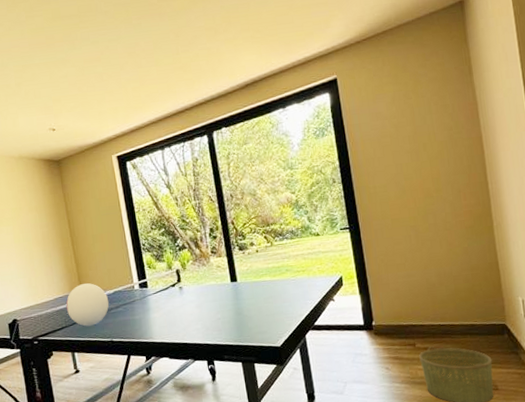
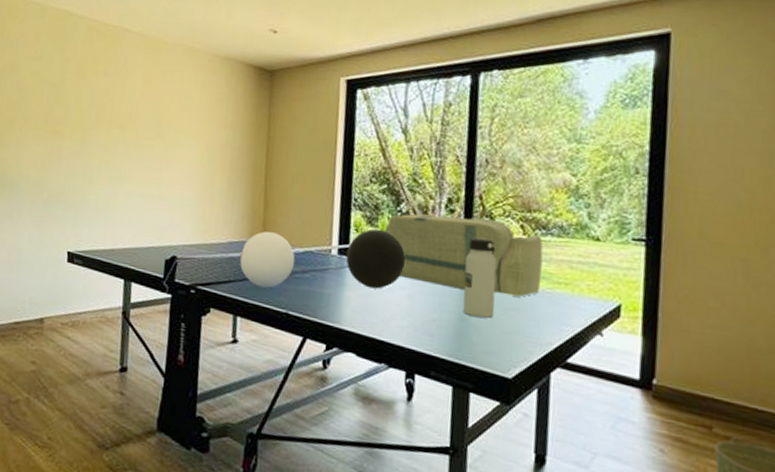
ball: none [145,262,190,307] -> present [346,228,406,289]
towel: none [170,237,287,294] -> present [385,214,543,297]
water bottle: none [231,252,260,310] -> present [463,238,497,318]

